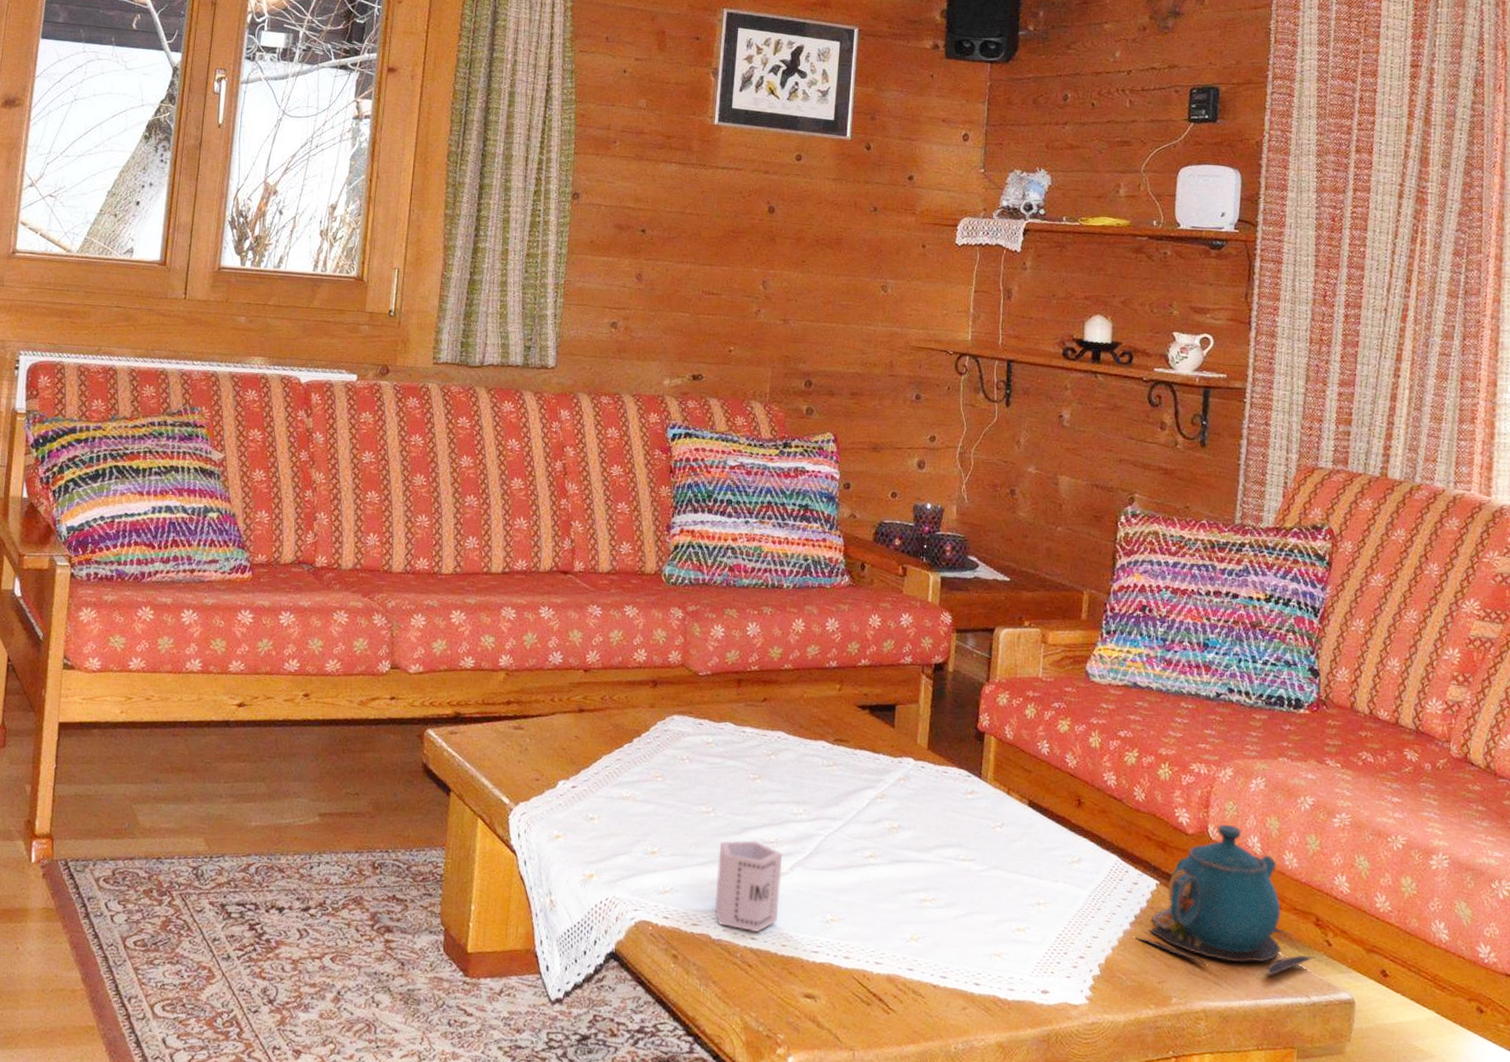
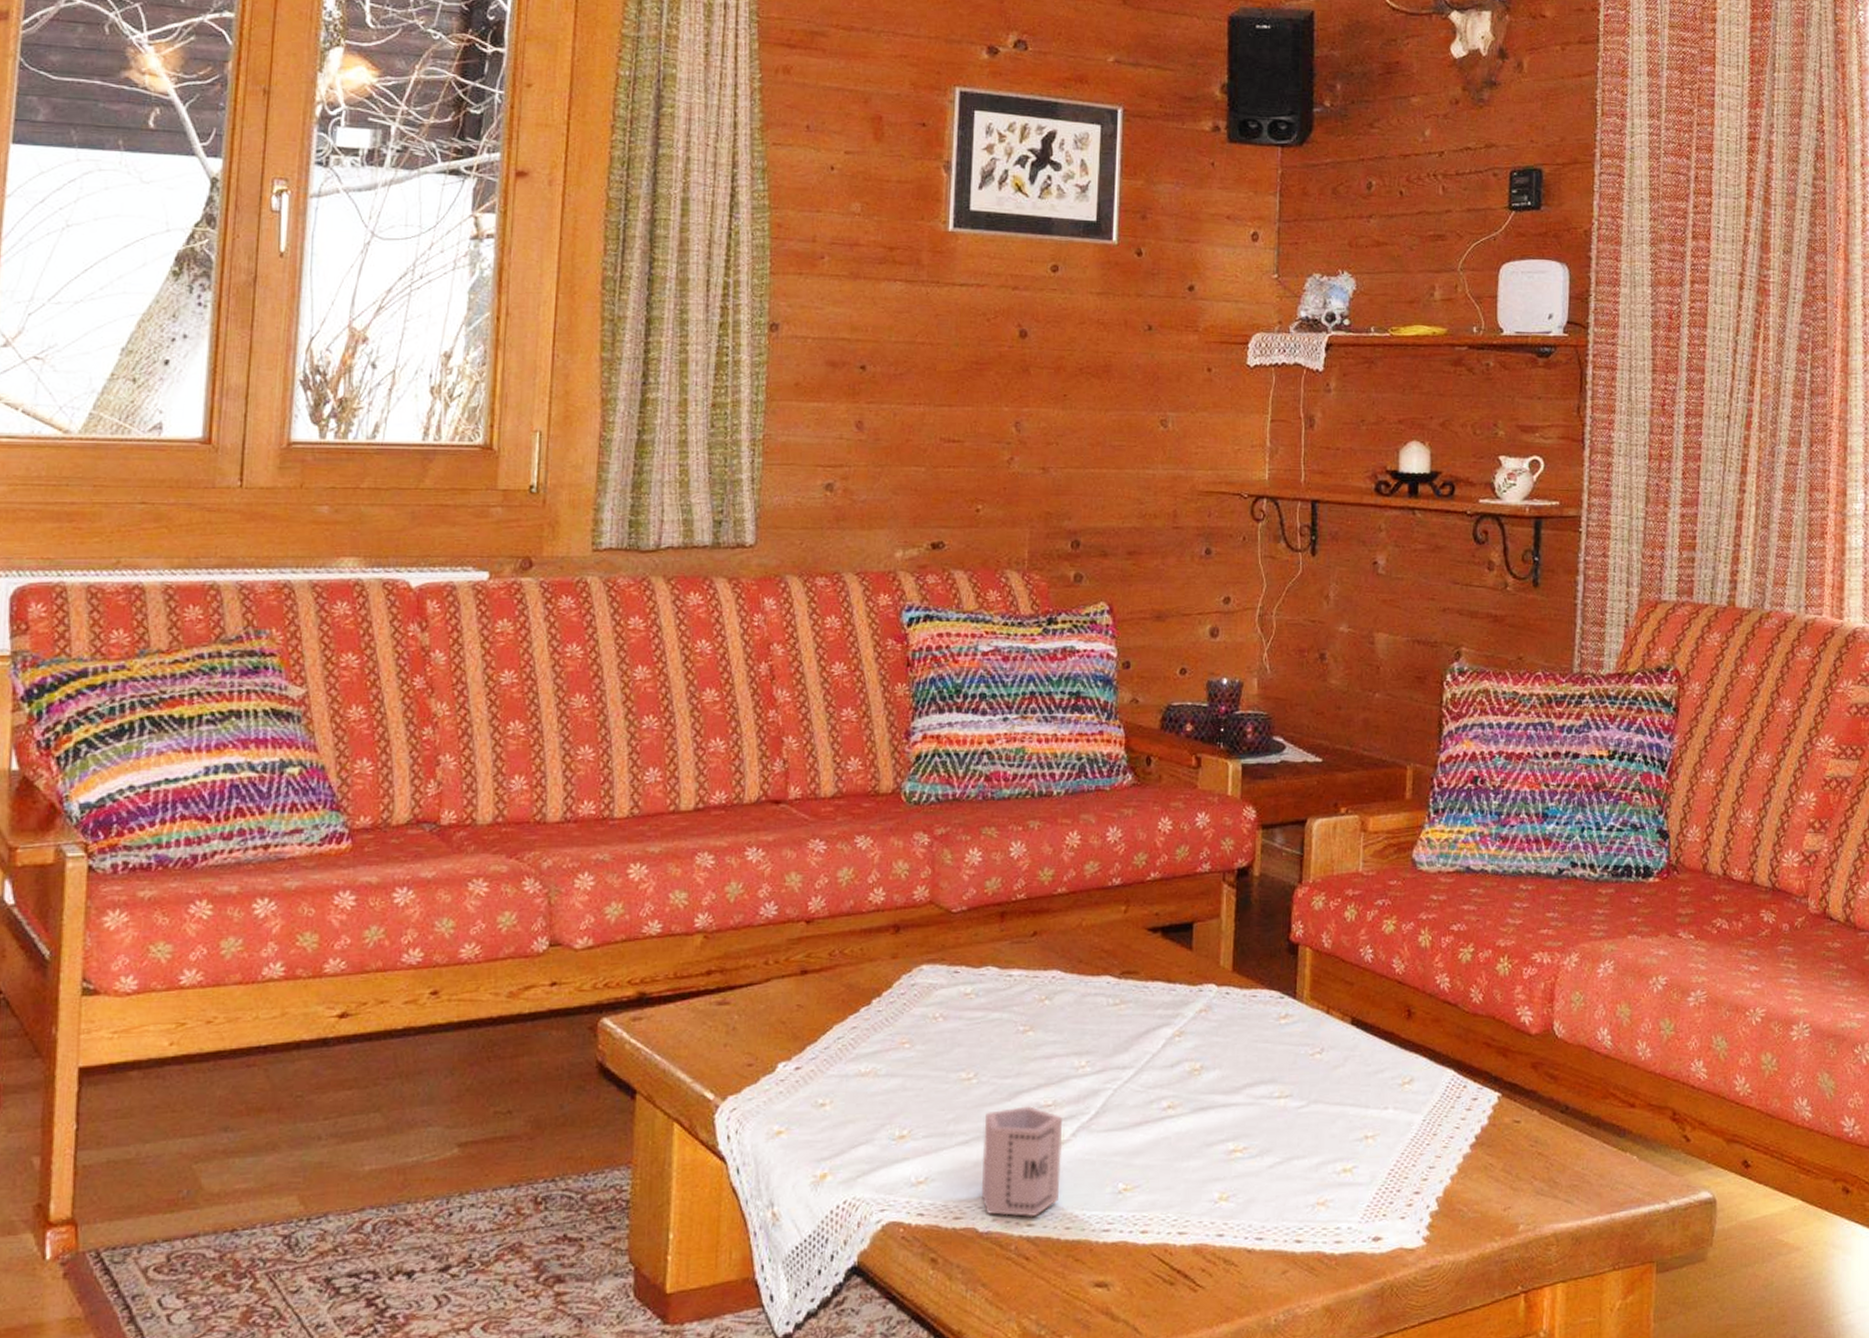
teapot: present [1135,824,1317,976] -> none [1476,1018,1674,1185]

